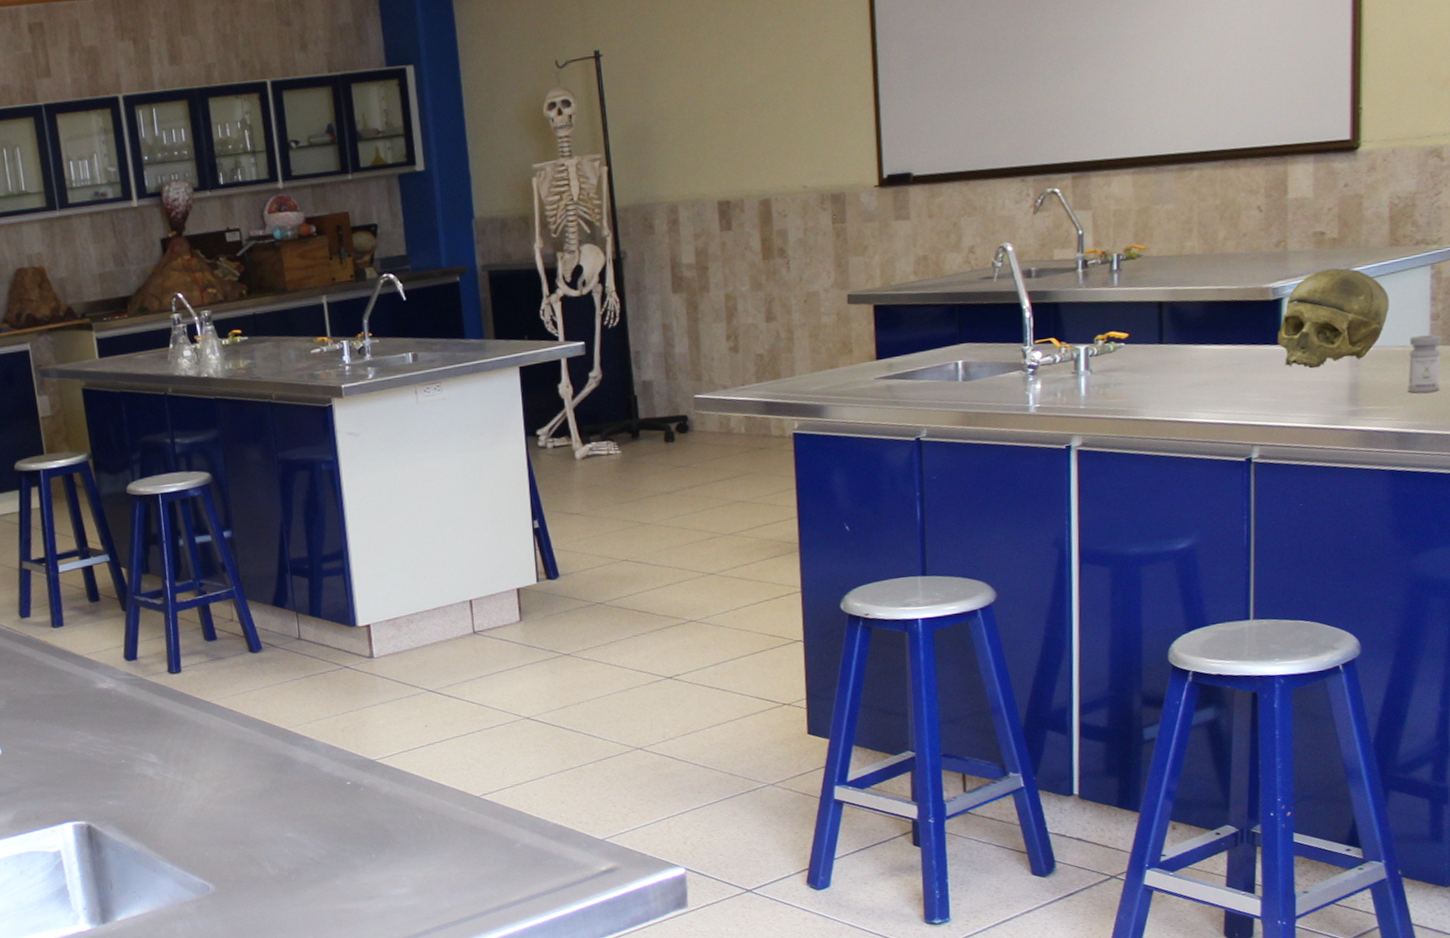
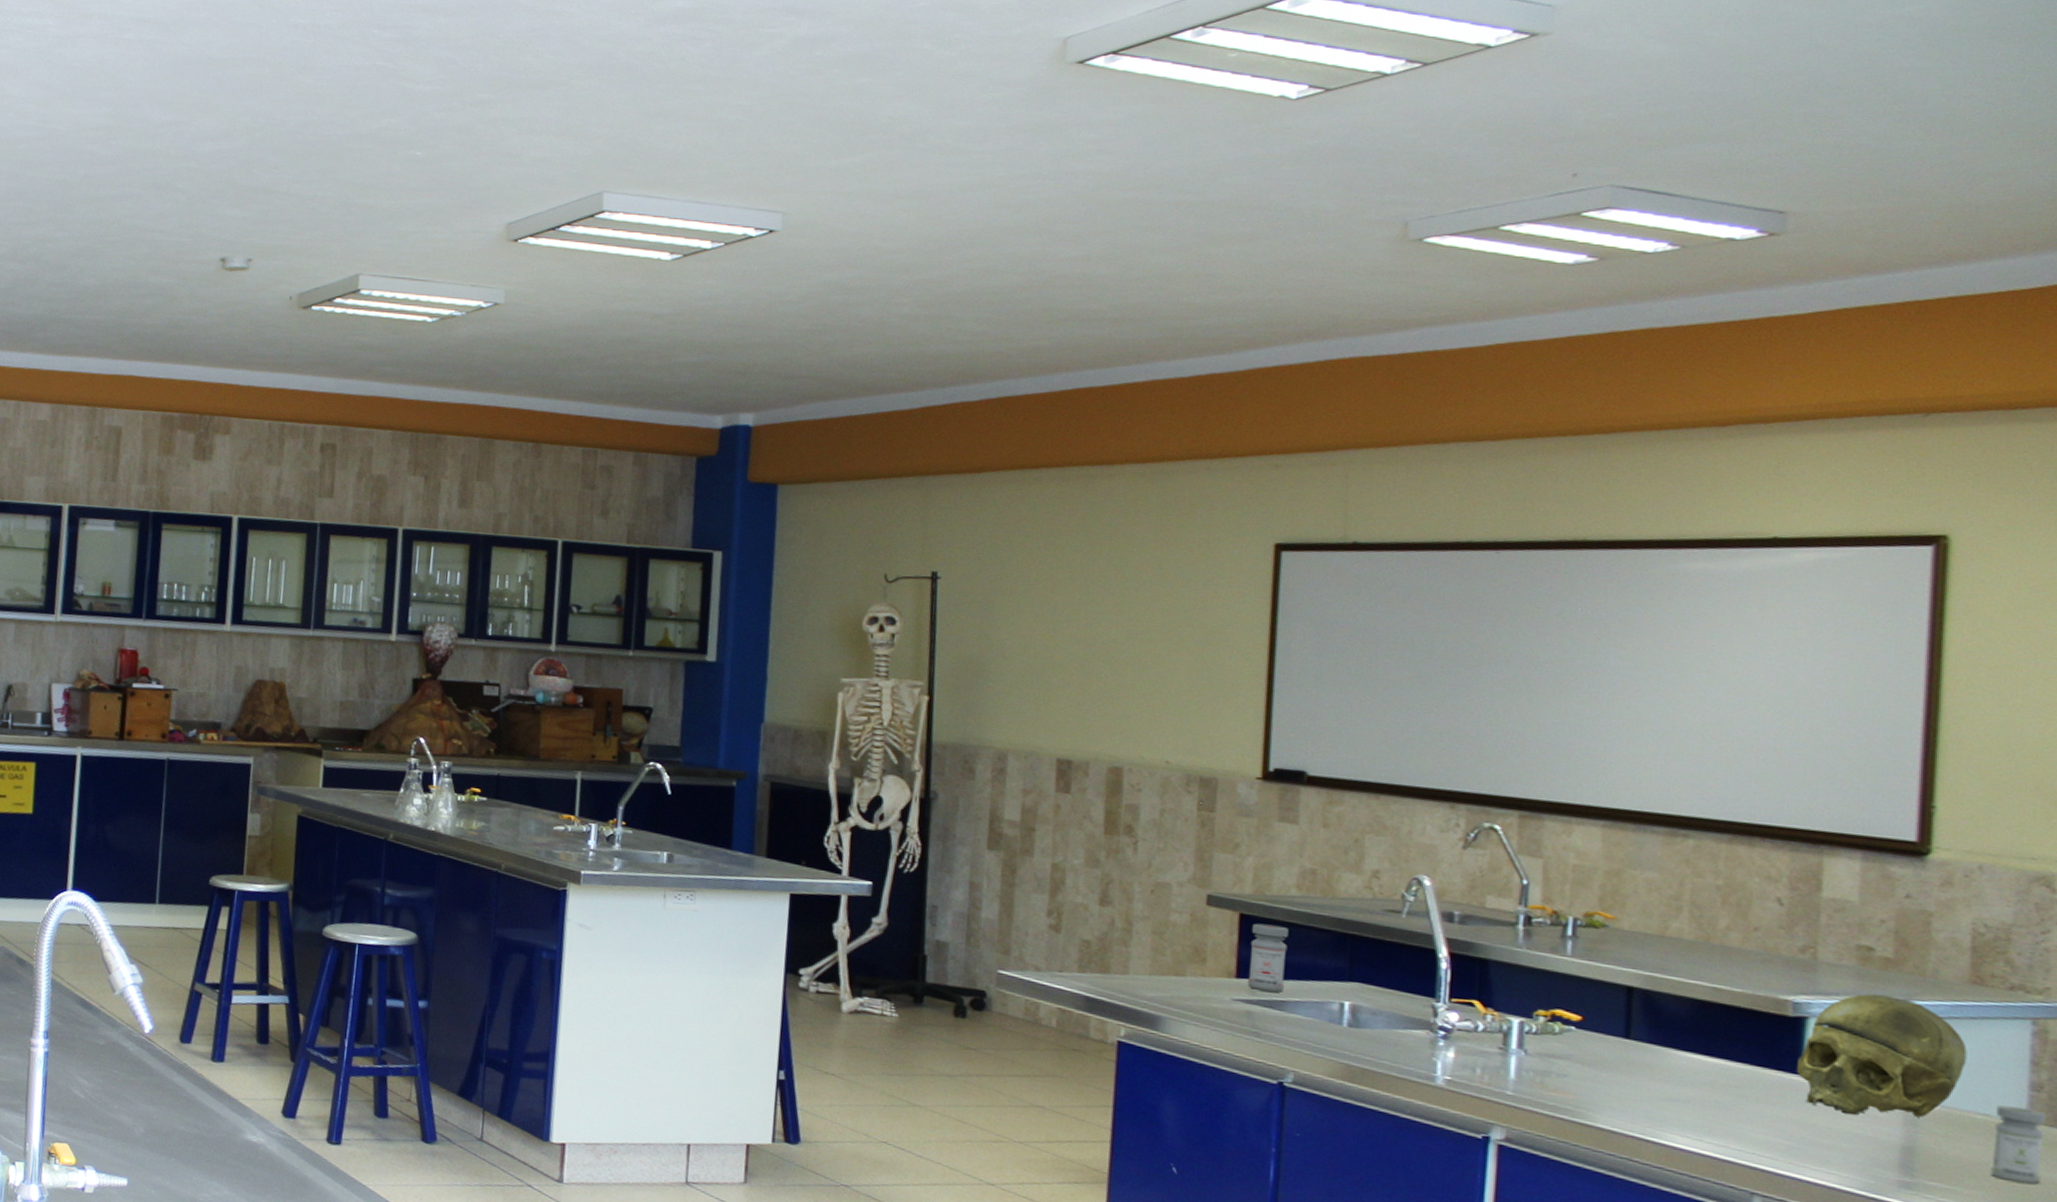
medicine bottle: none [884,309,912,367] -> present [1247,923,1289,992]

